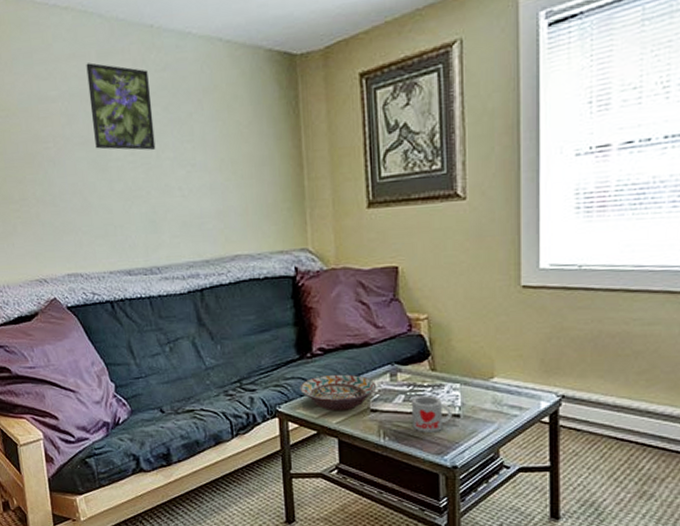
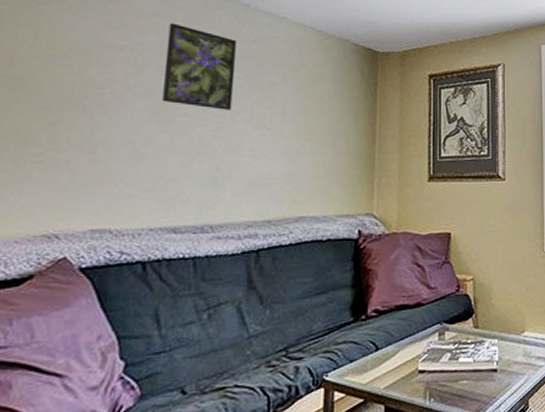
decorative bowl: present [300,374,377,412] -> none [350,335,426,376]
mug: present [411,395,453,432] -> none [455,352,491,390]

